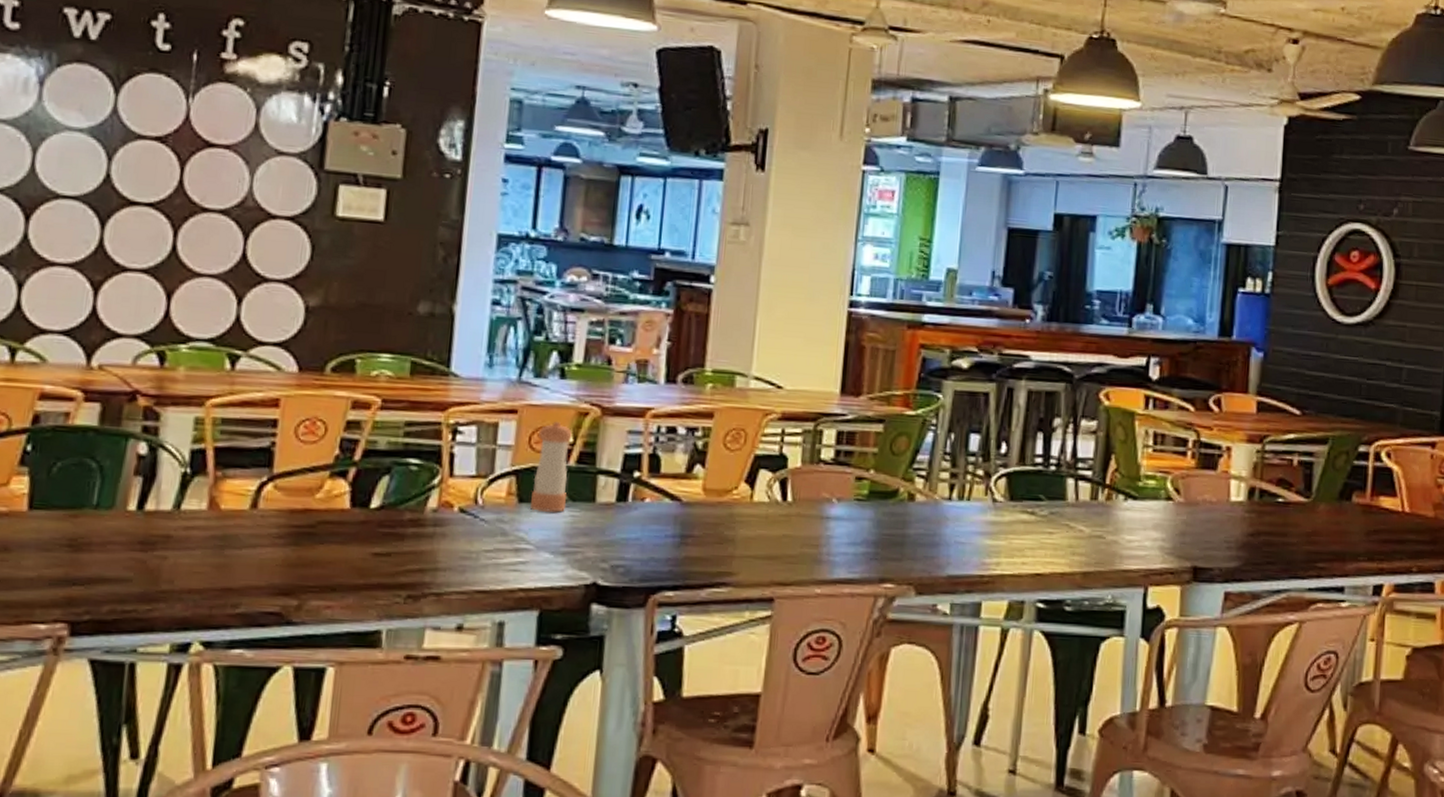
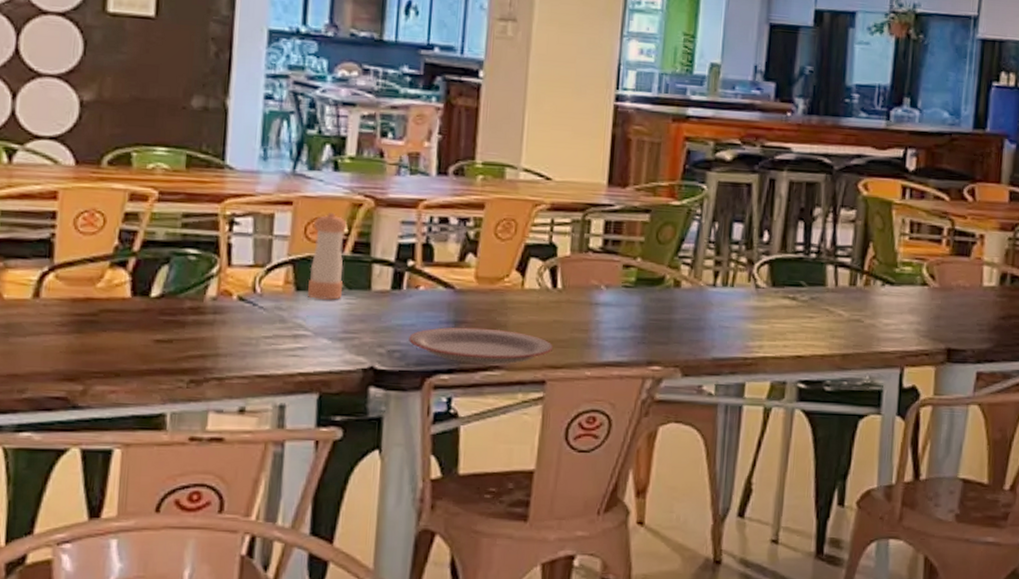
plate: none [633,541,782,581] -> present [409,327,553,364]

